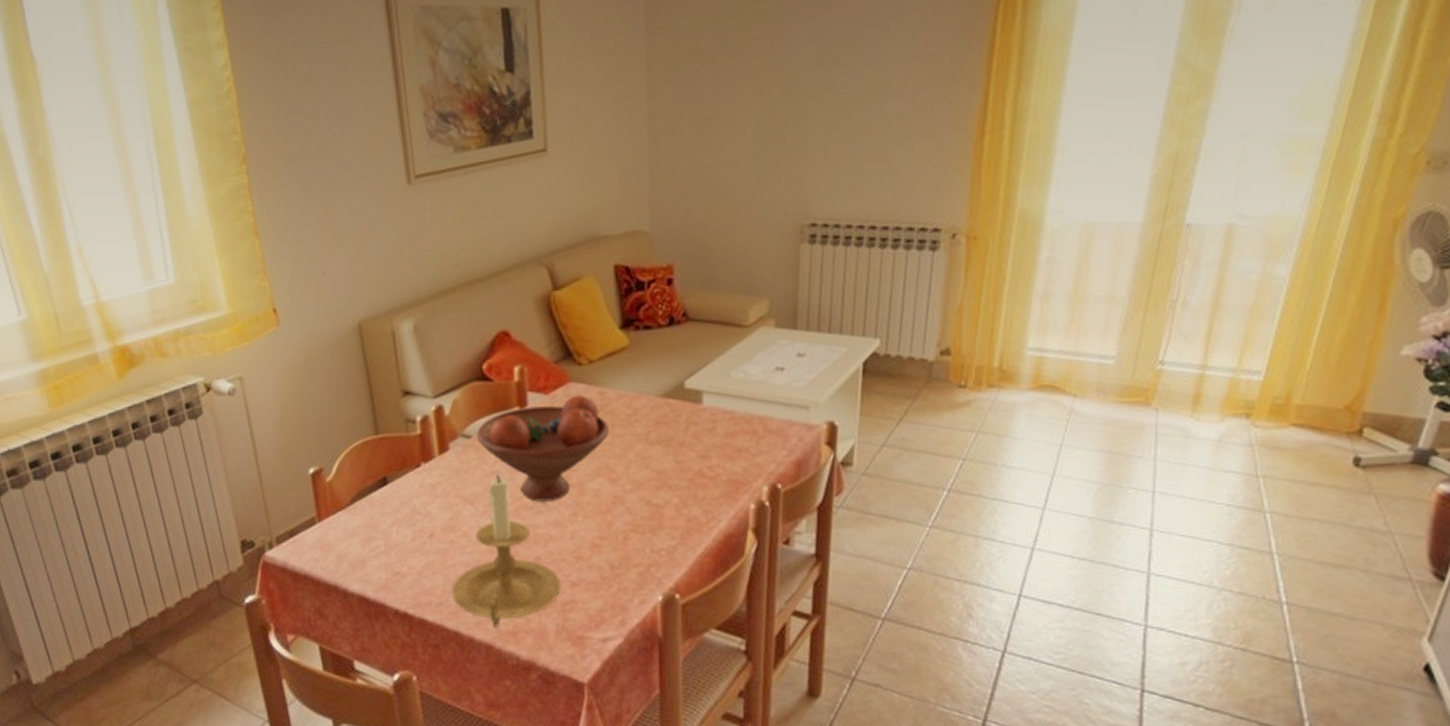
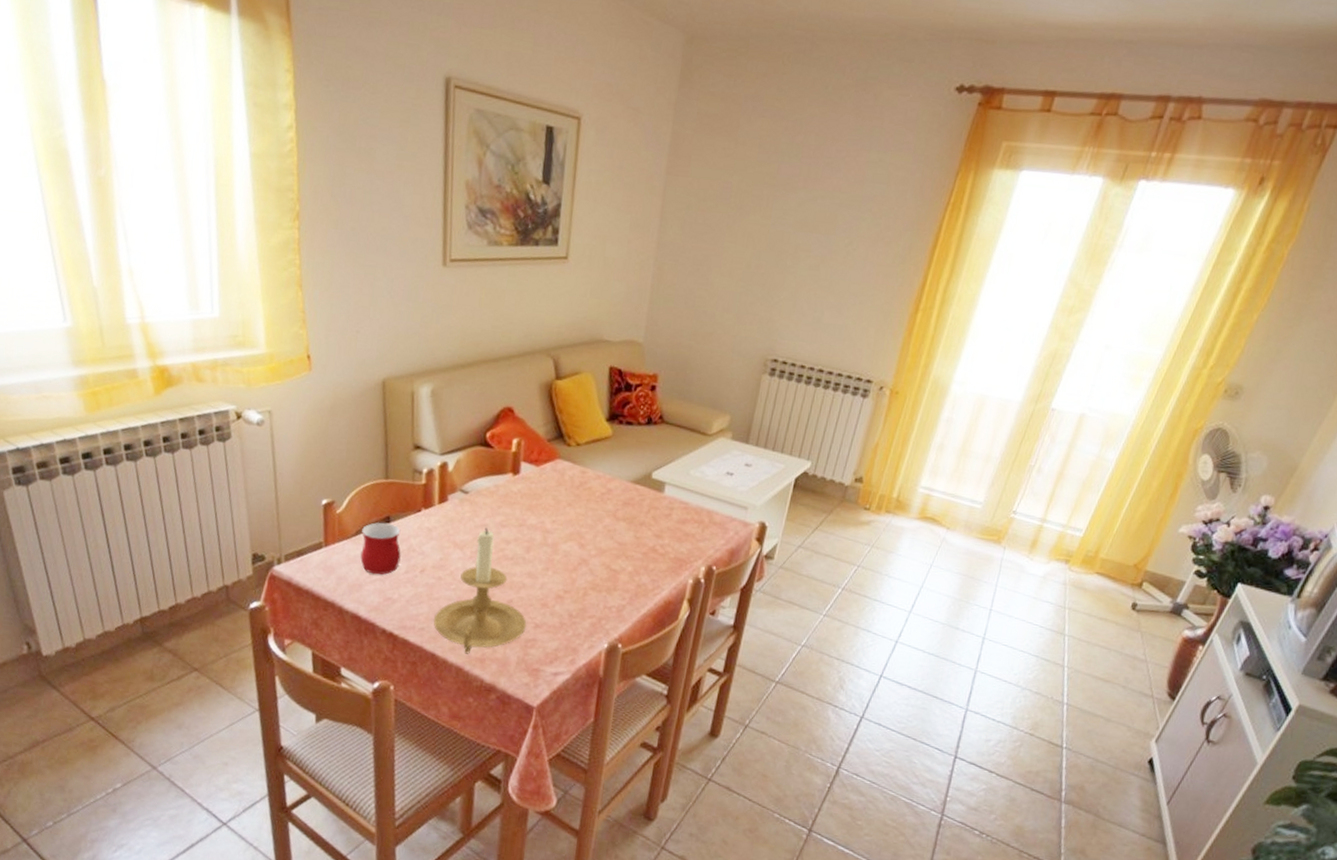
mug: none [357,485,405,547] -> present [360,522,401,575]
fruit bowl: present [476,395,609,502] -> none [472,470,585,556]

